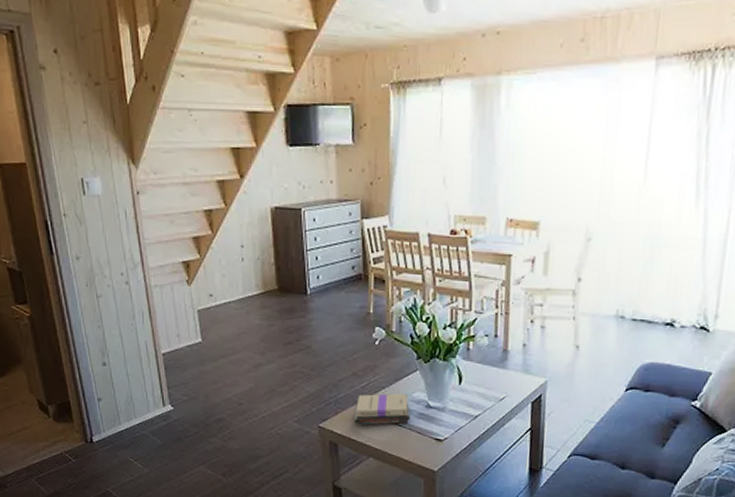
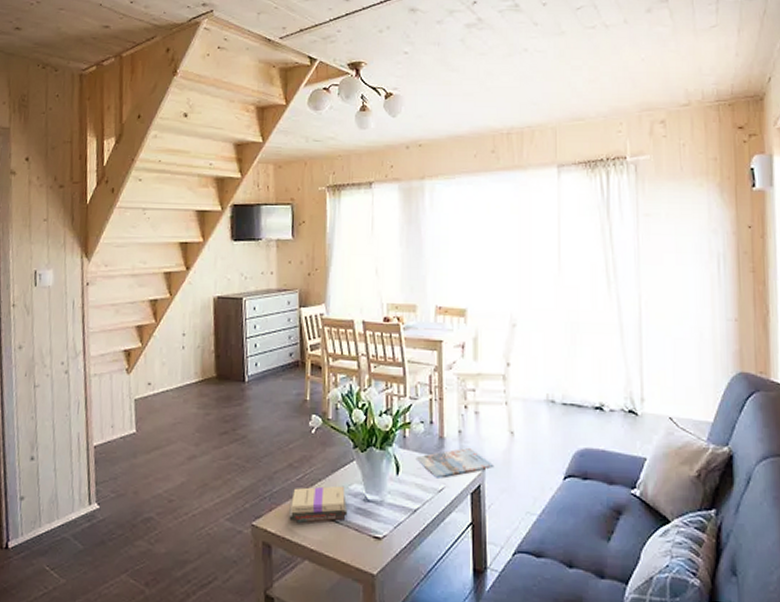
magazine: none [478,359,557,388] -> present [415,447,494,478]

